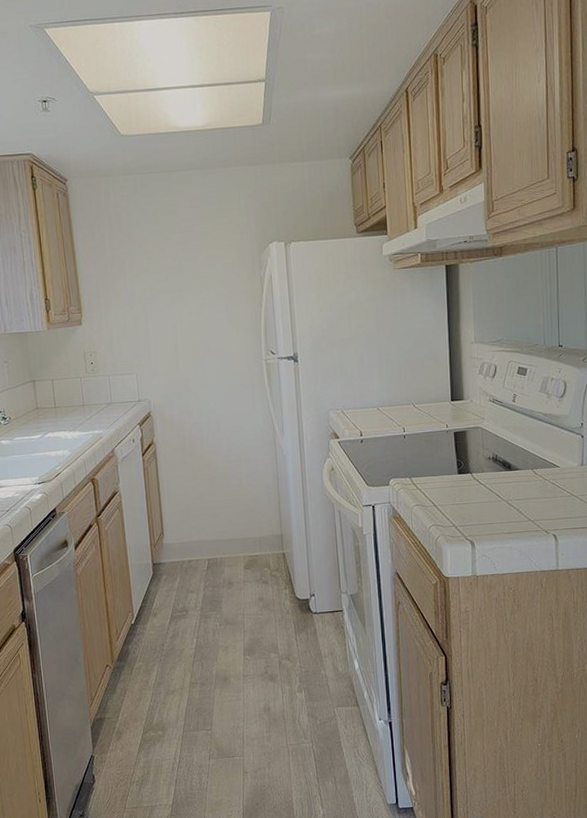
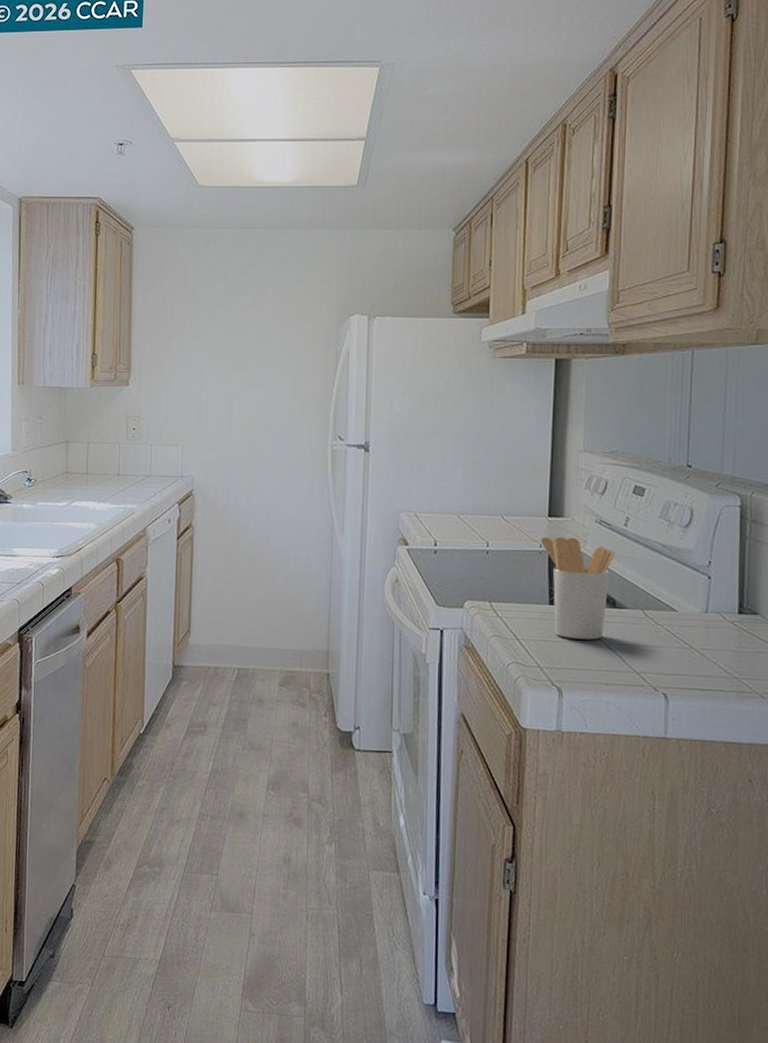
utensil holder: none [446,416,507,500] -> present [540,536,615,640]

